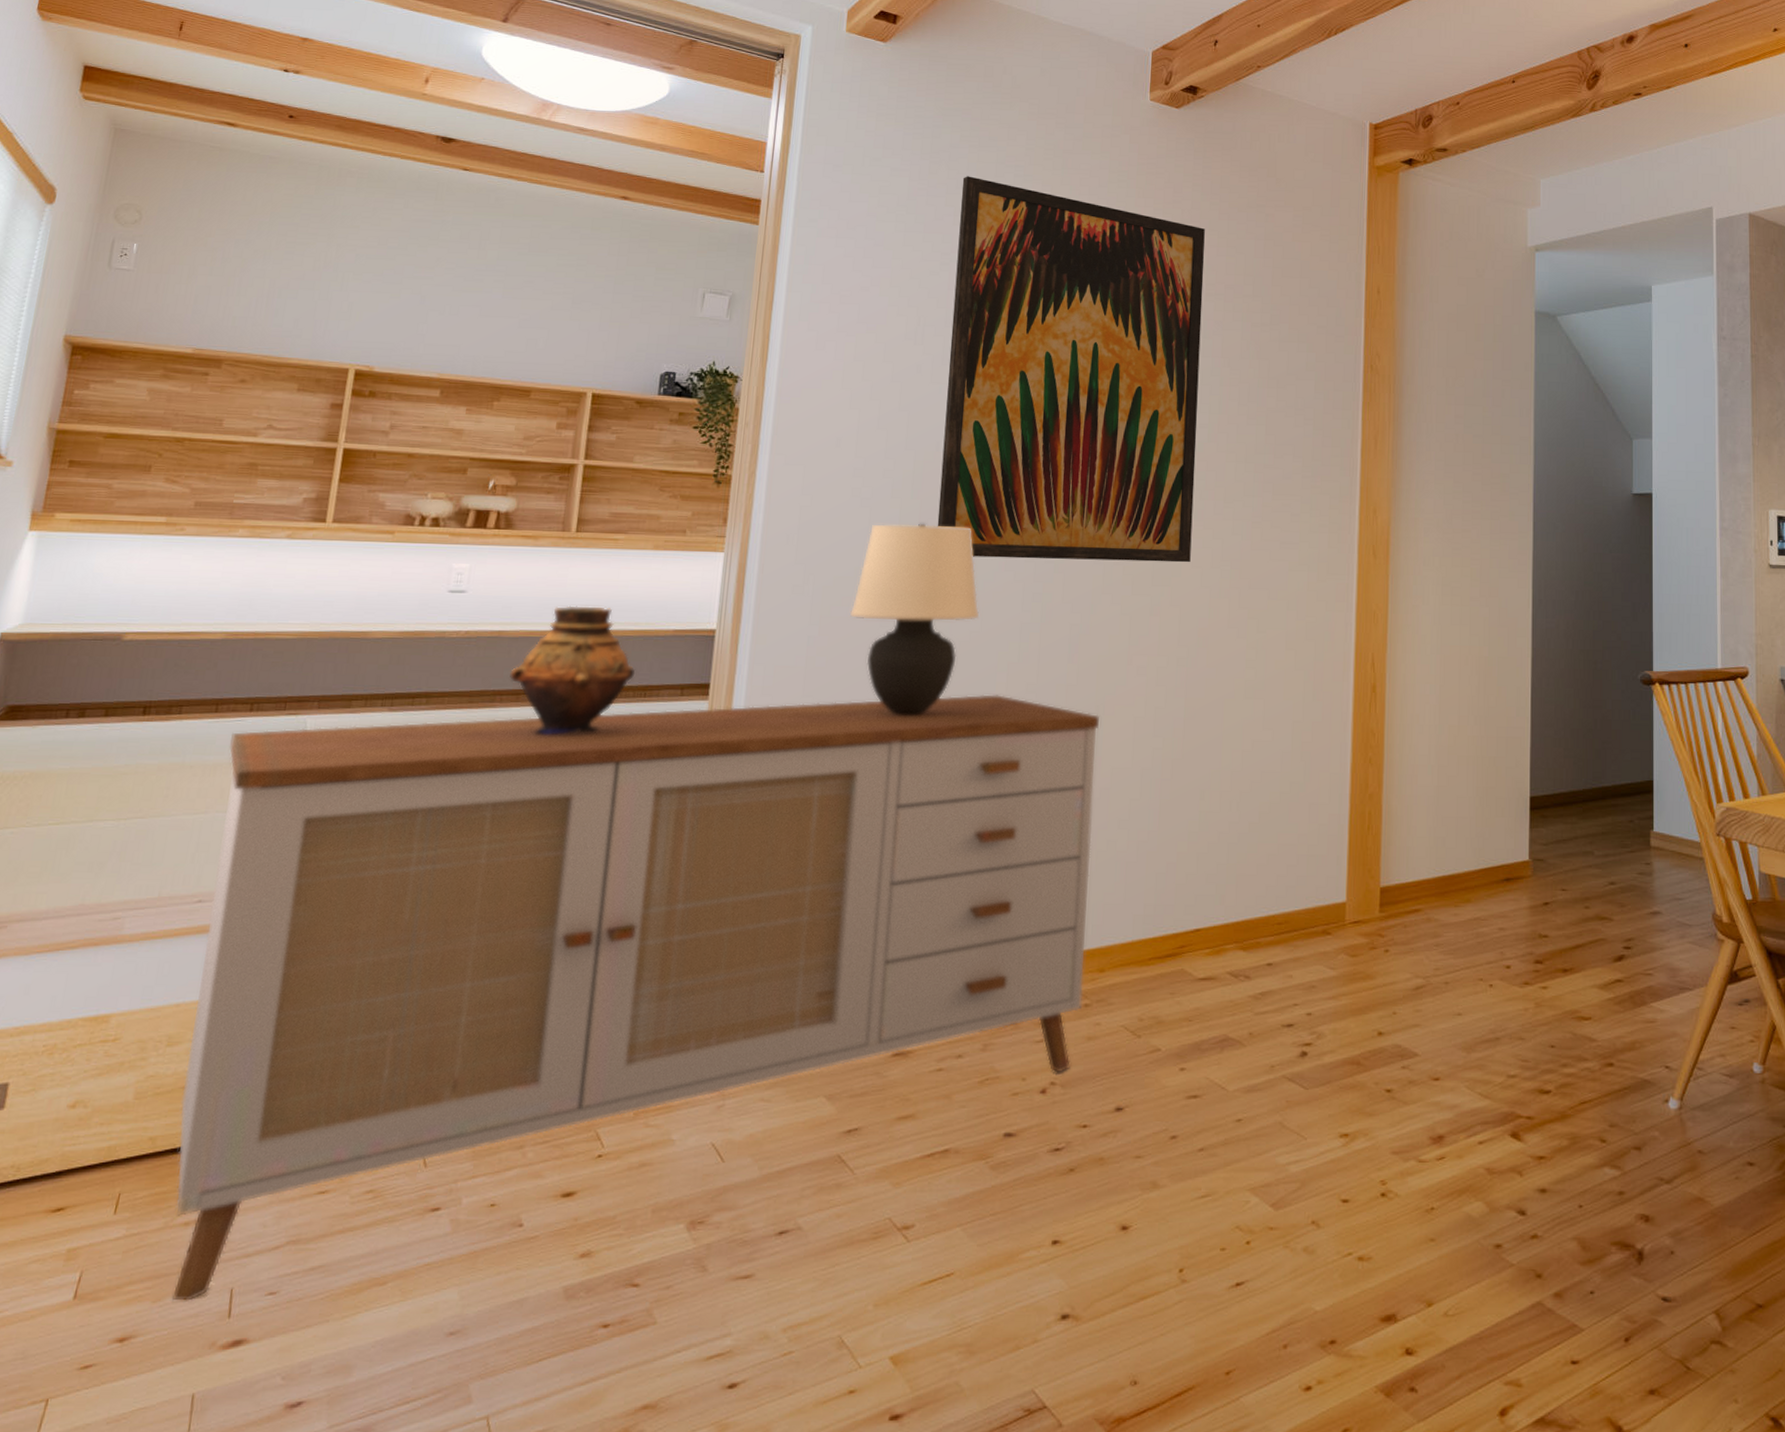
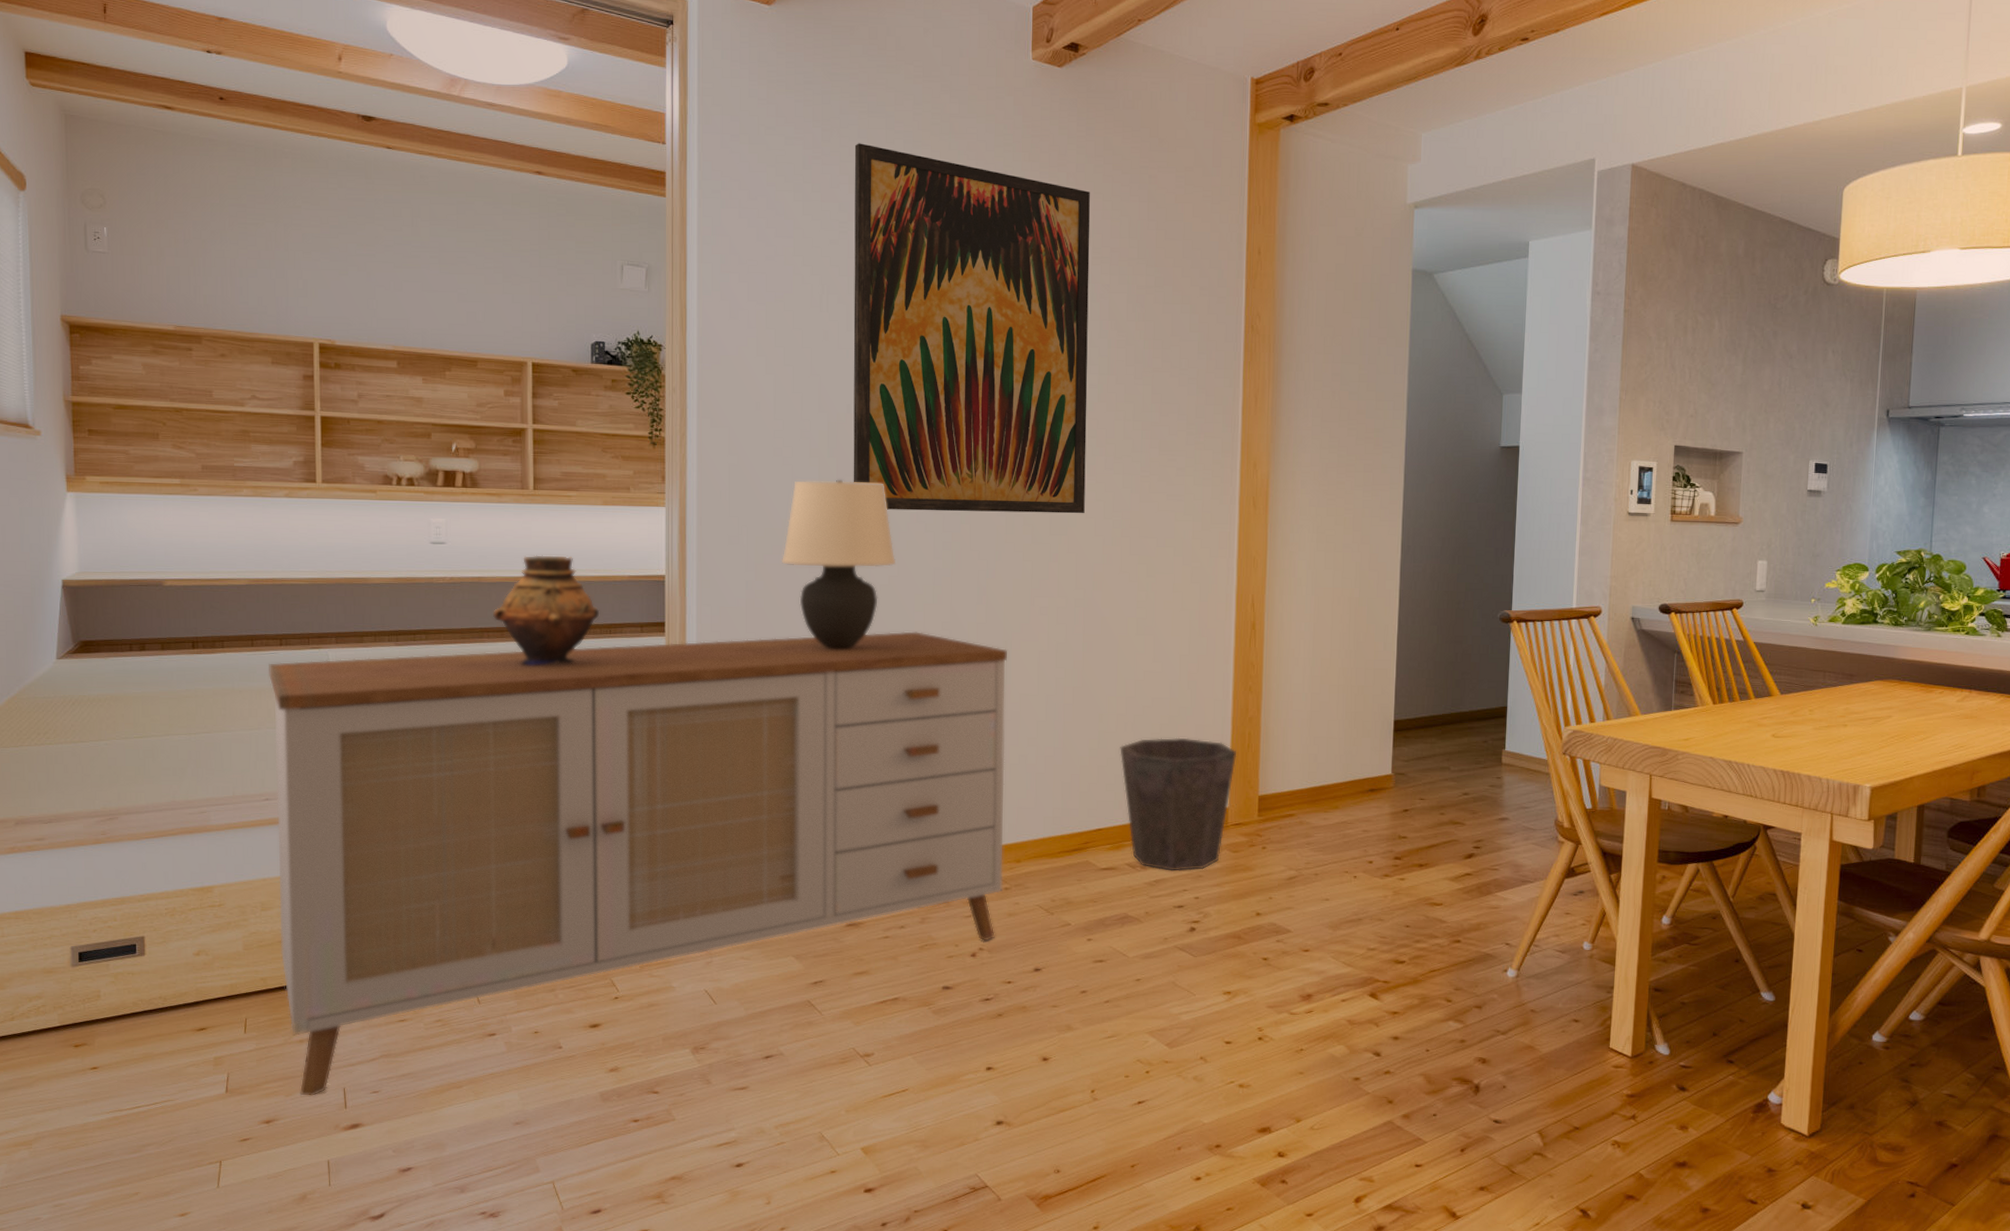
waste bin: none [1223,818,1356,981] -> present [1120,737,1237,871]

